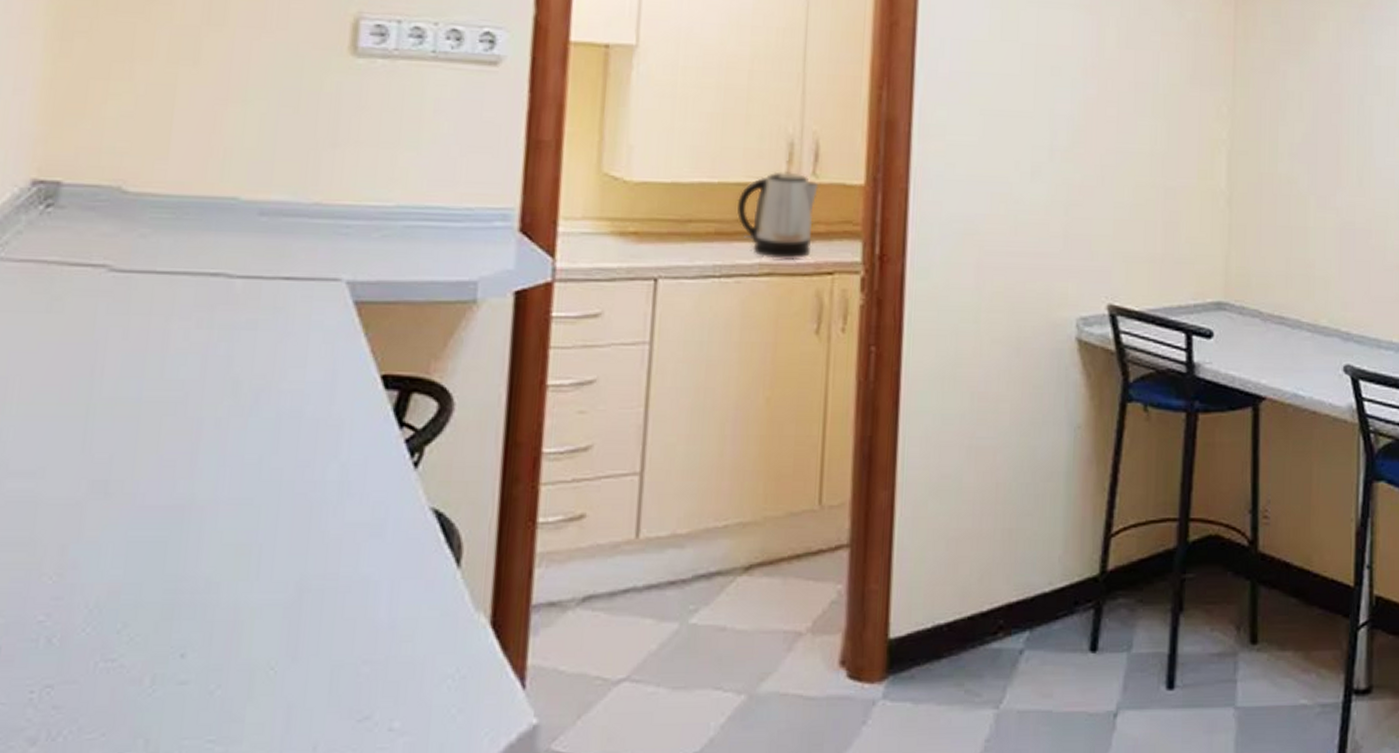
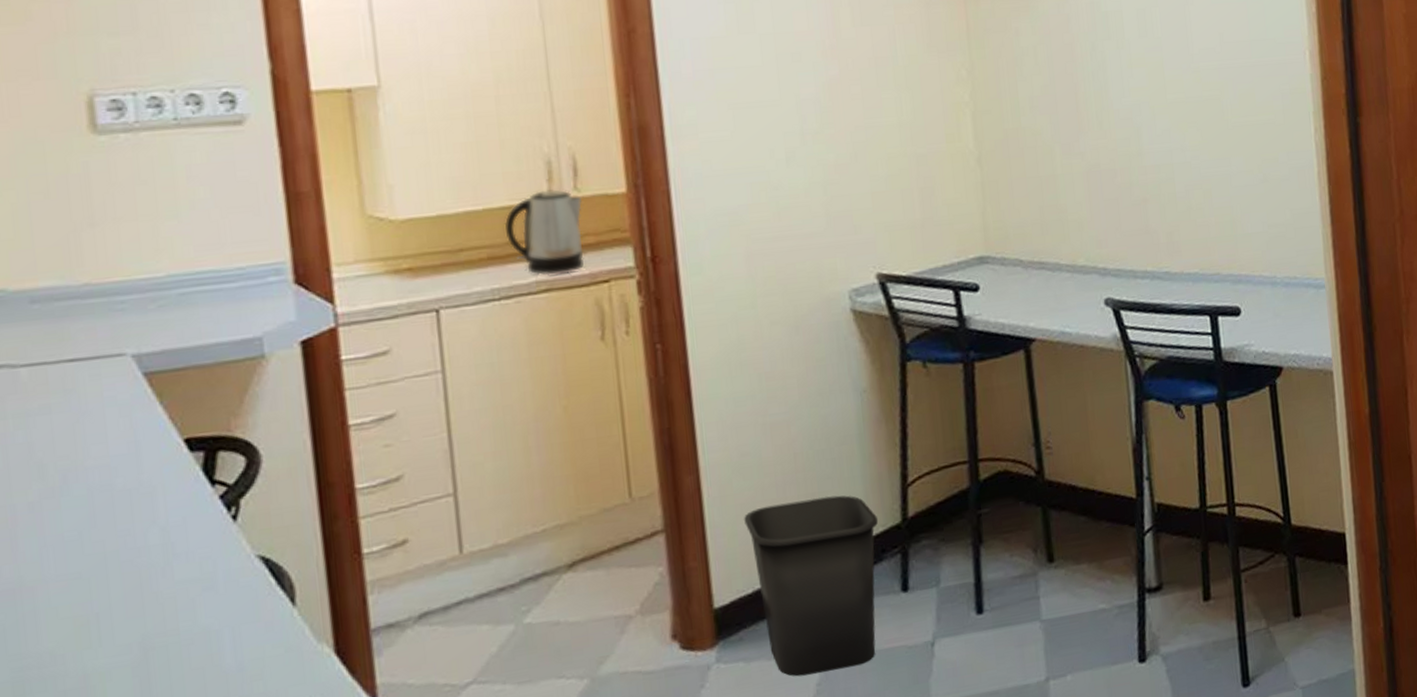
waste bin: none [934,535,1076,728] -> present [744,495,879,676]

